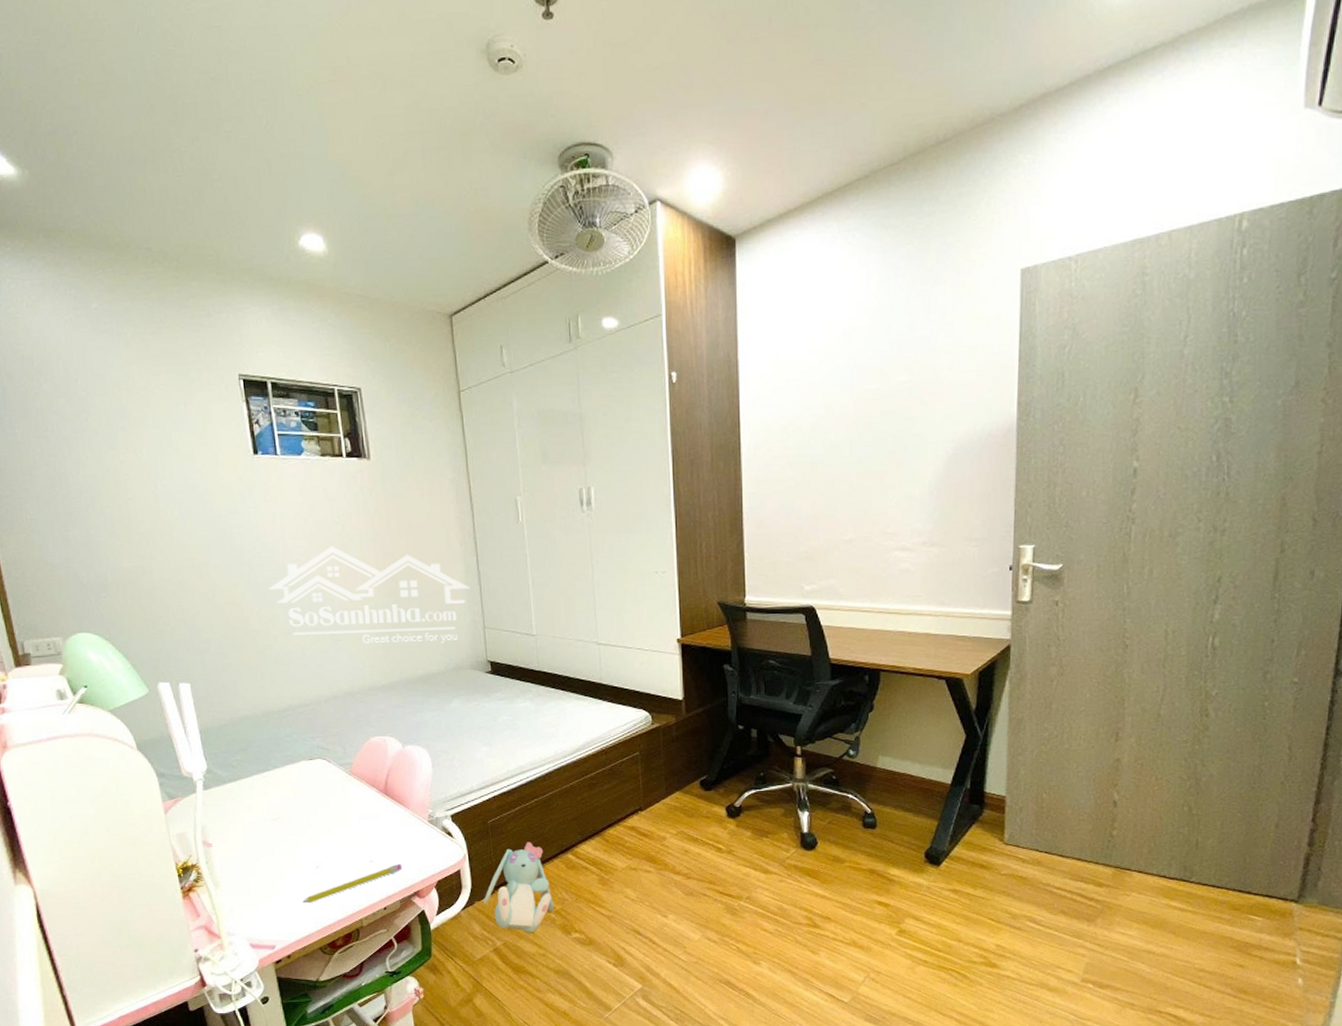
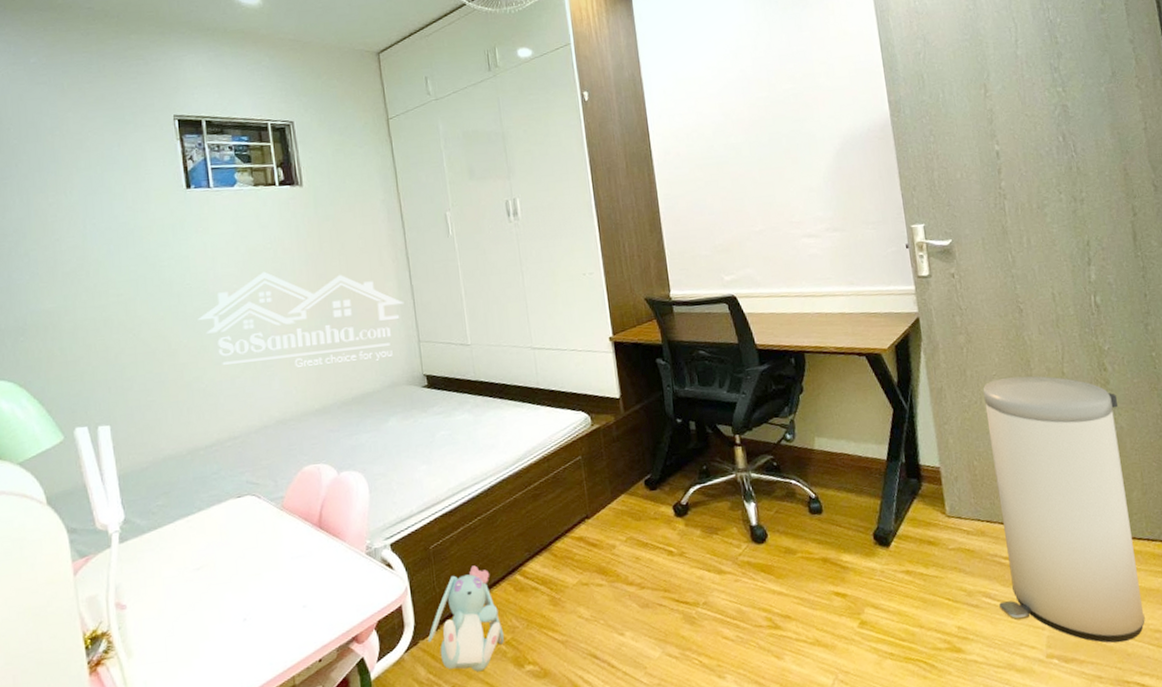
pencil: present [303,863,402,904] -> none [227,605,338,665]
pedal bin: none [1043,713,1214,976] -> present [983,375,1145,643]

